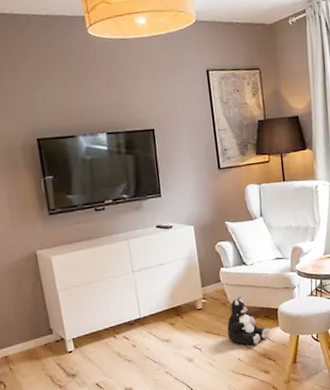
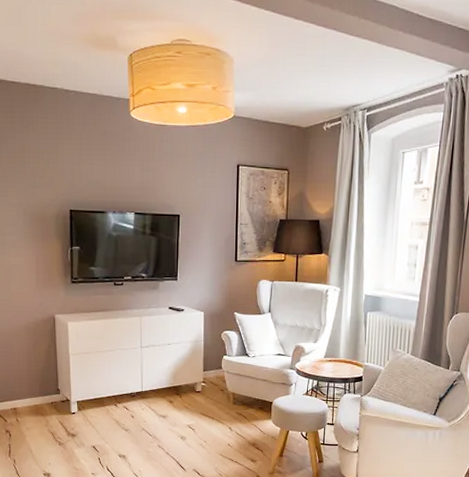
plush toy: present [227,296,270,345] -> none [221,386,262,433]

